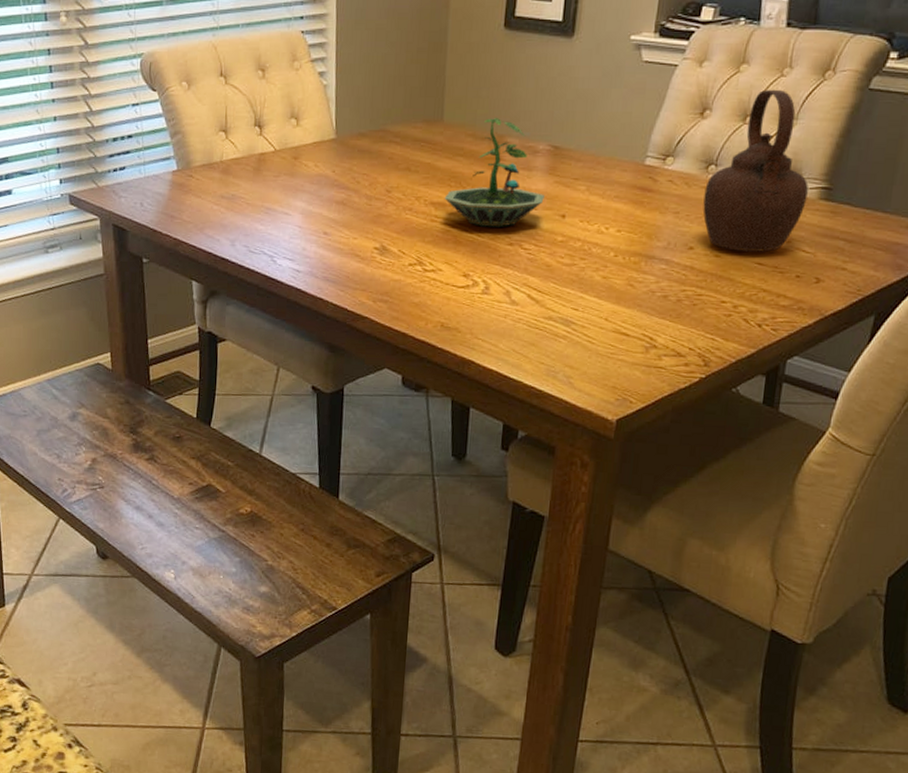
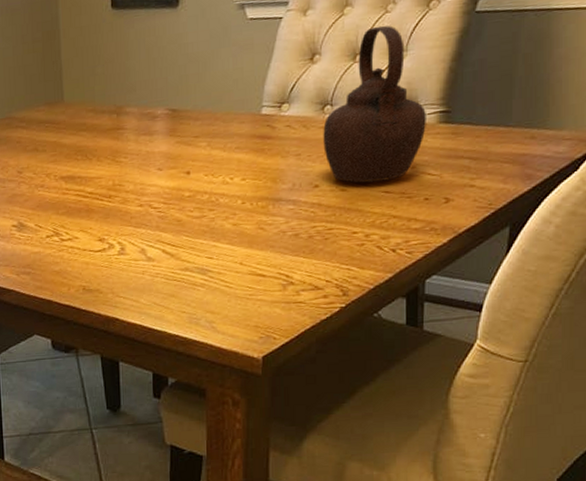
terrarium: present [444,118,544,227] -> none [72,91,168,193]

